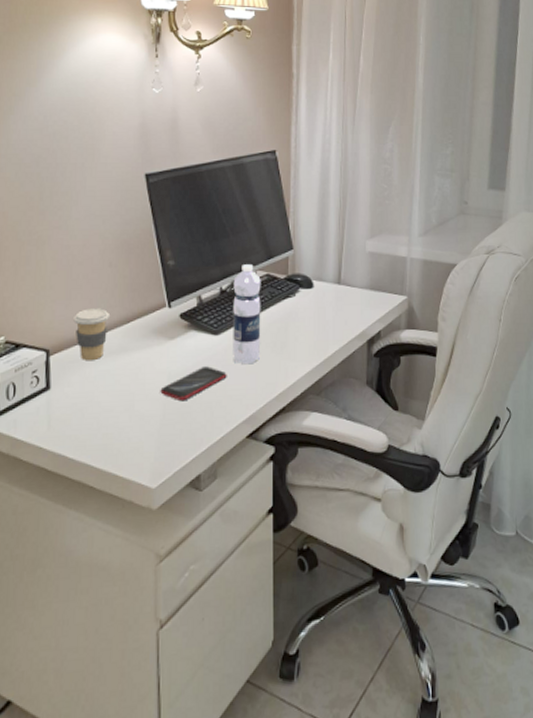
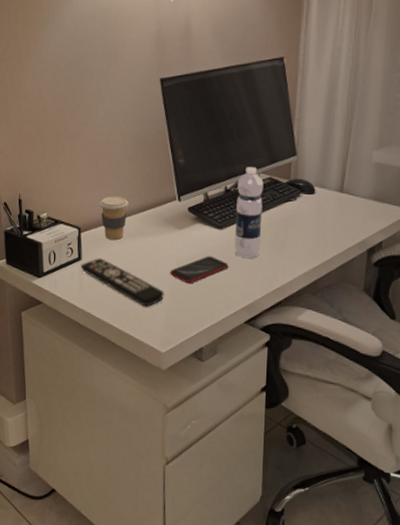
remote control: none [49,384,154,436] -> present [80,258,164,307]

